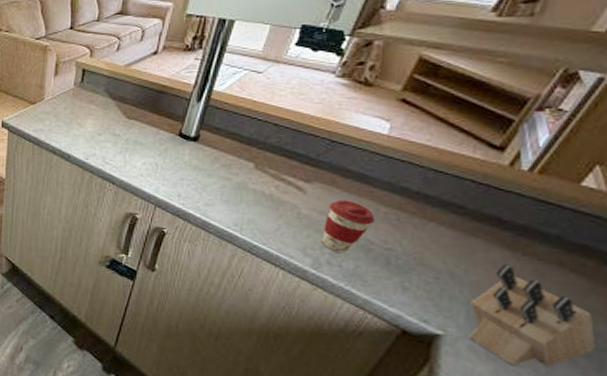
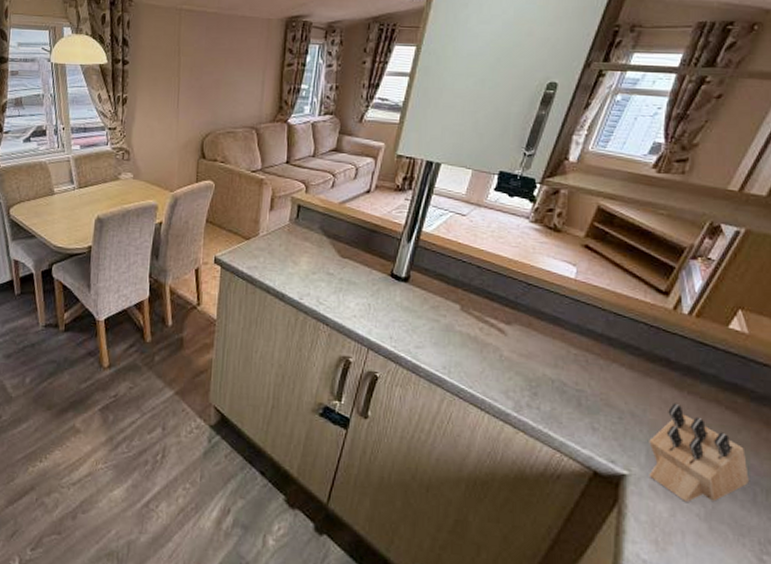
coffee cup: present [321,199,375,253] -> none [521,341,567,395]

